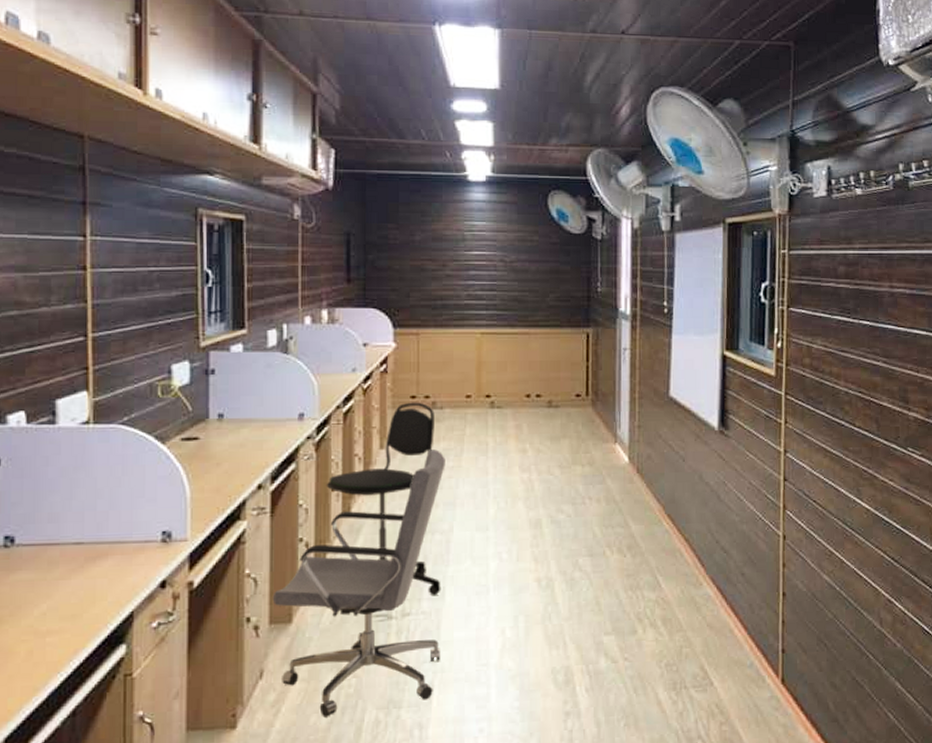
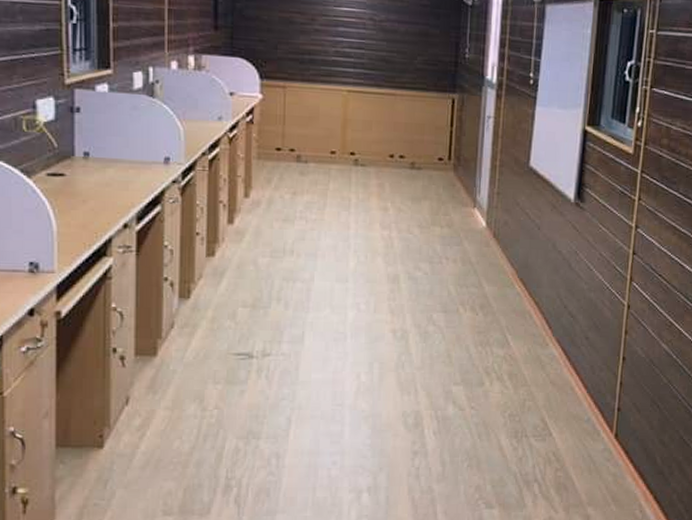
office chair: present [272,449,445,717] -> none [138,201,309,443]
office chair: present [326,402,441,596] -> none [191,154,301,340]

